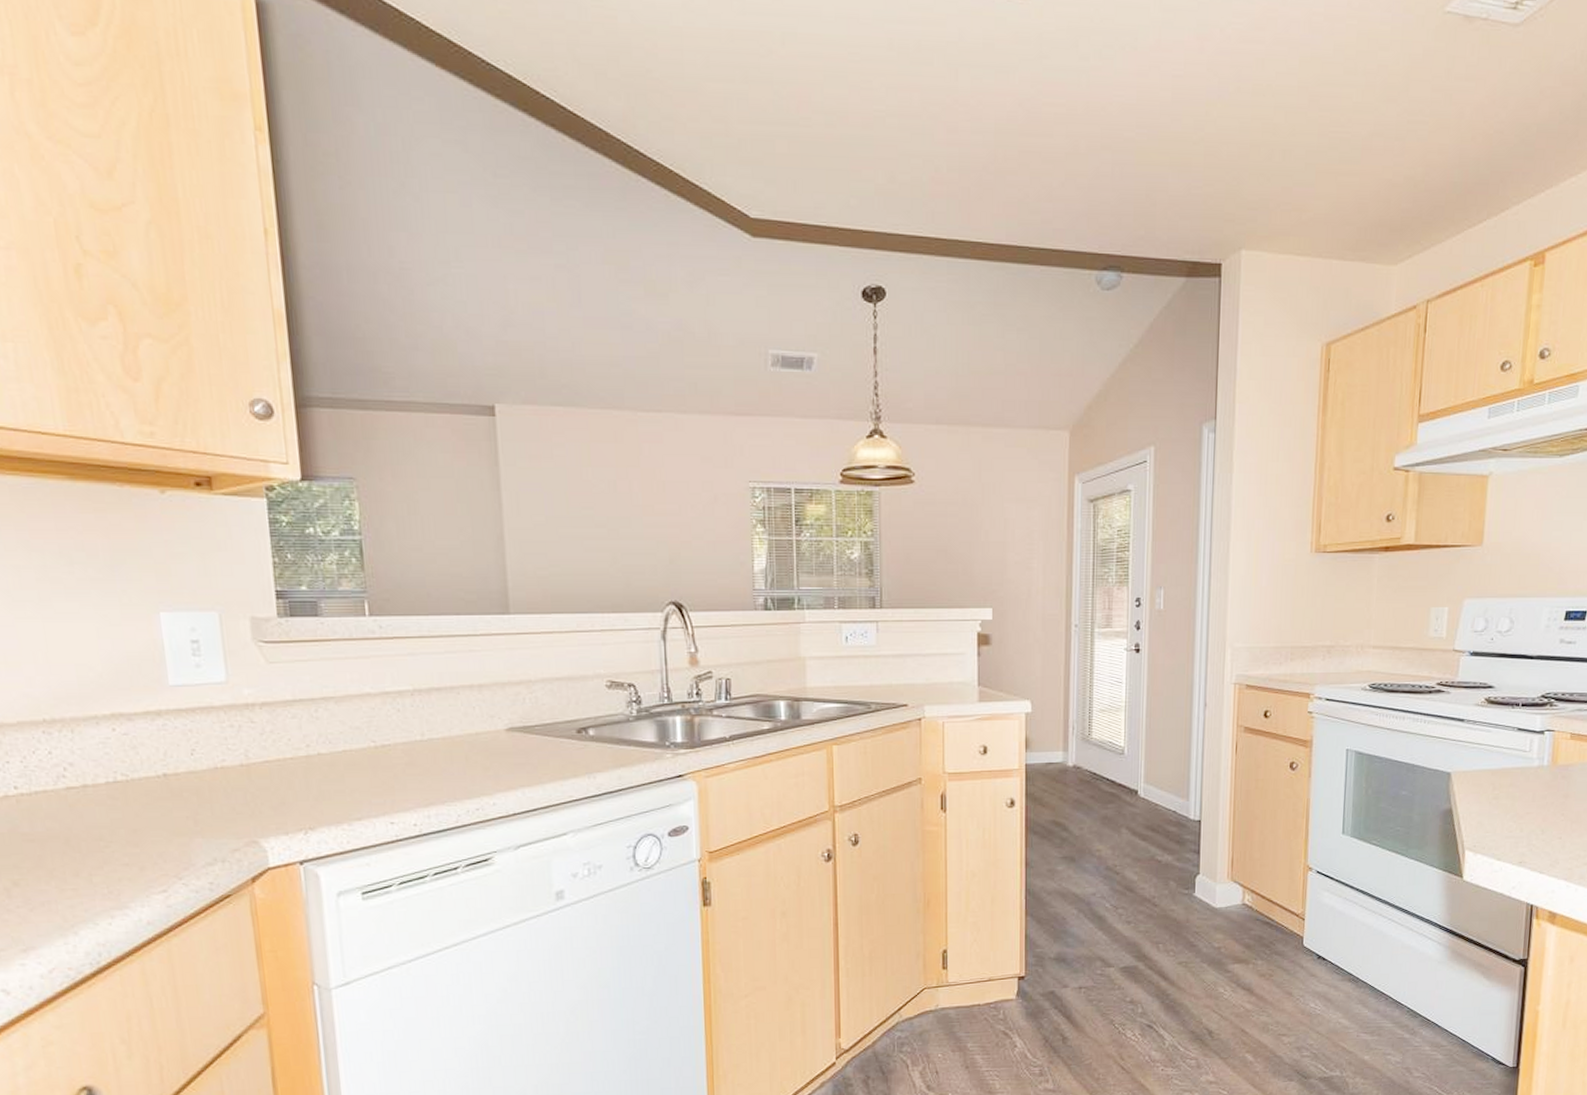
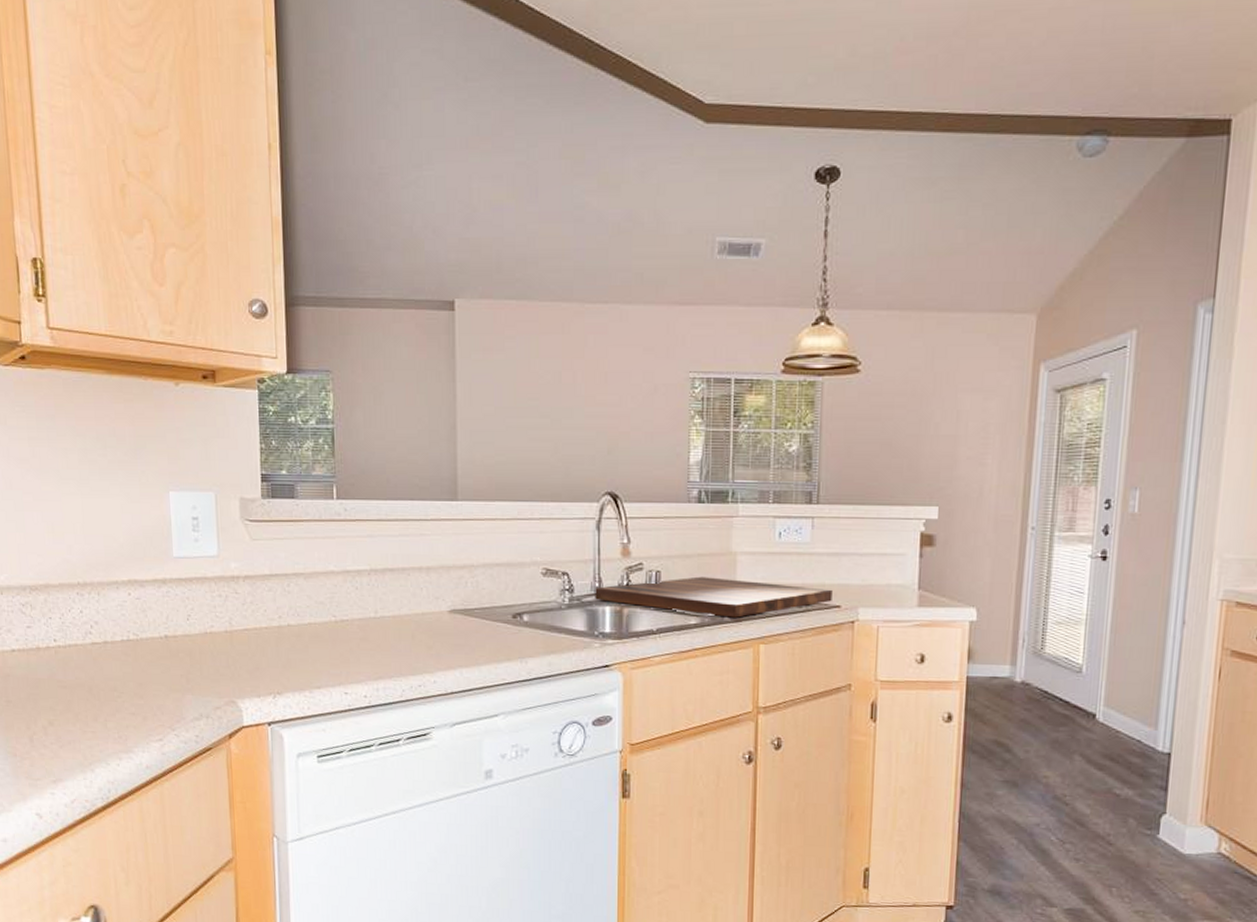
cutting board: none [664,682,899,721] -> present [595,576,833,618]

